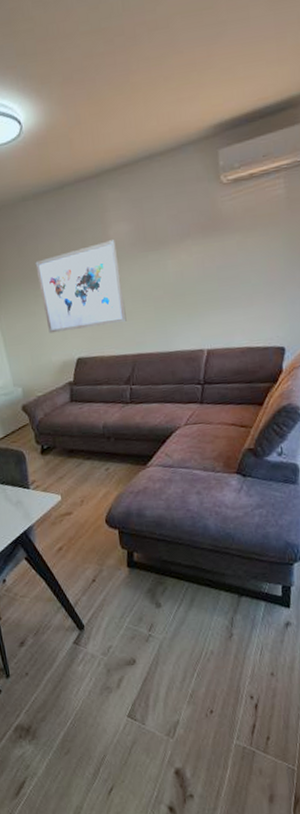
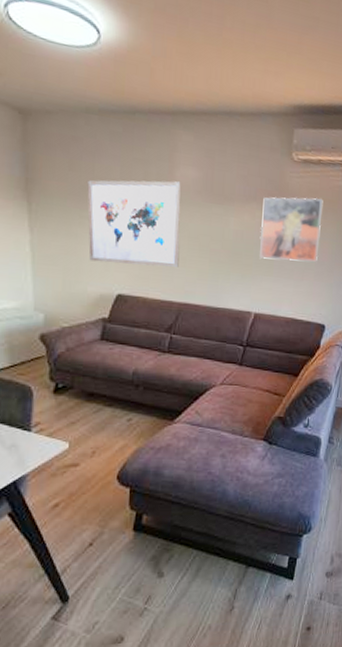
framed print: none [197,215,266,294] -> present [260,197,323,262]

